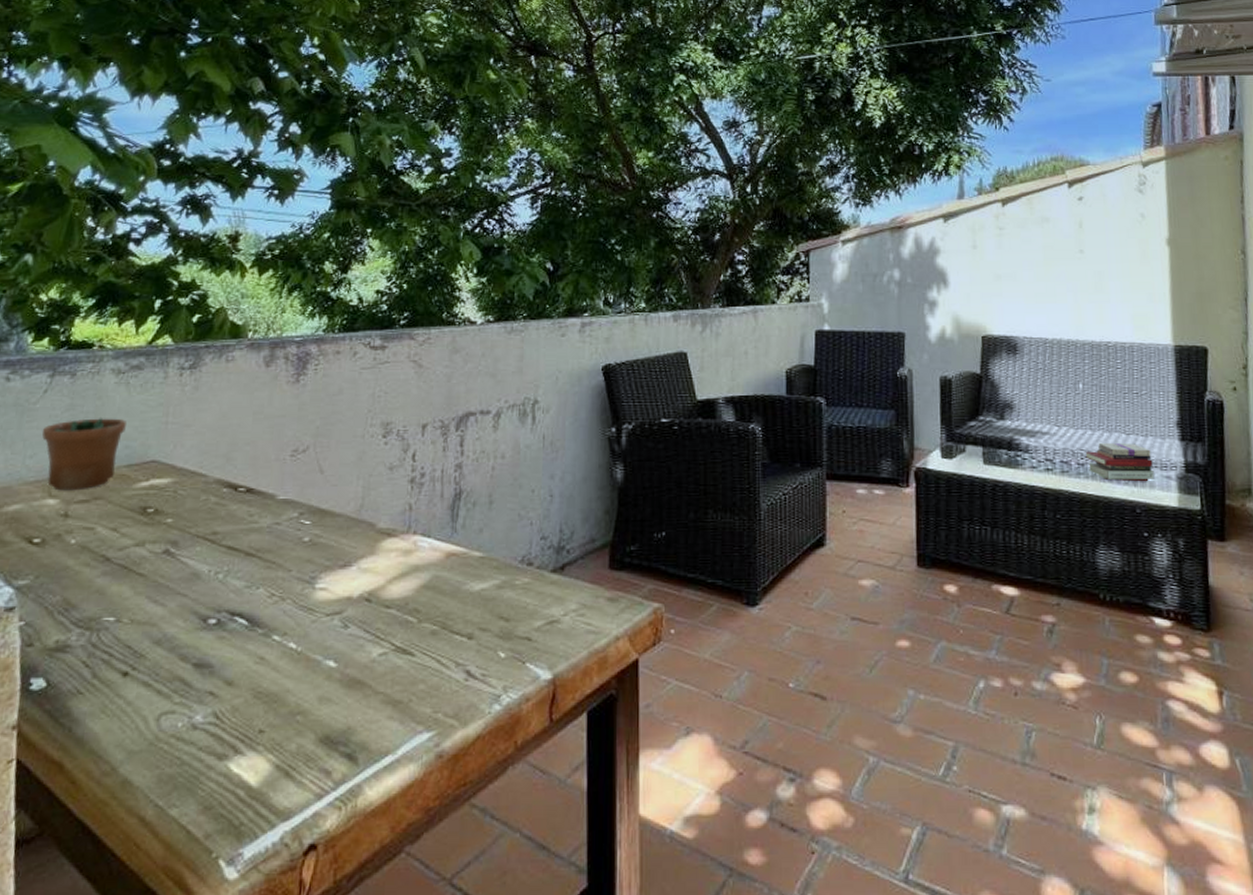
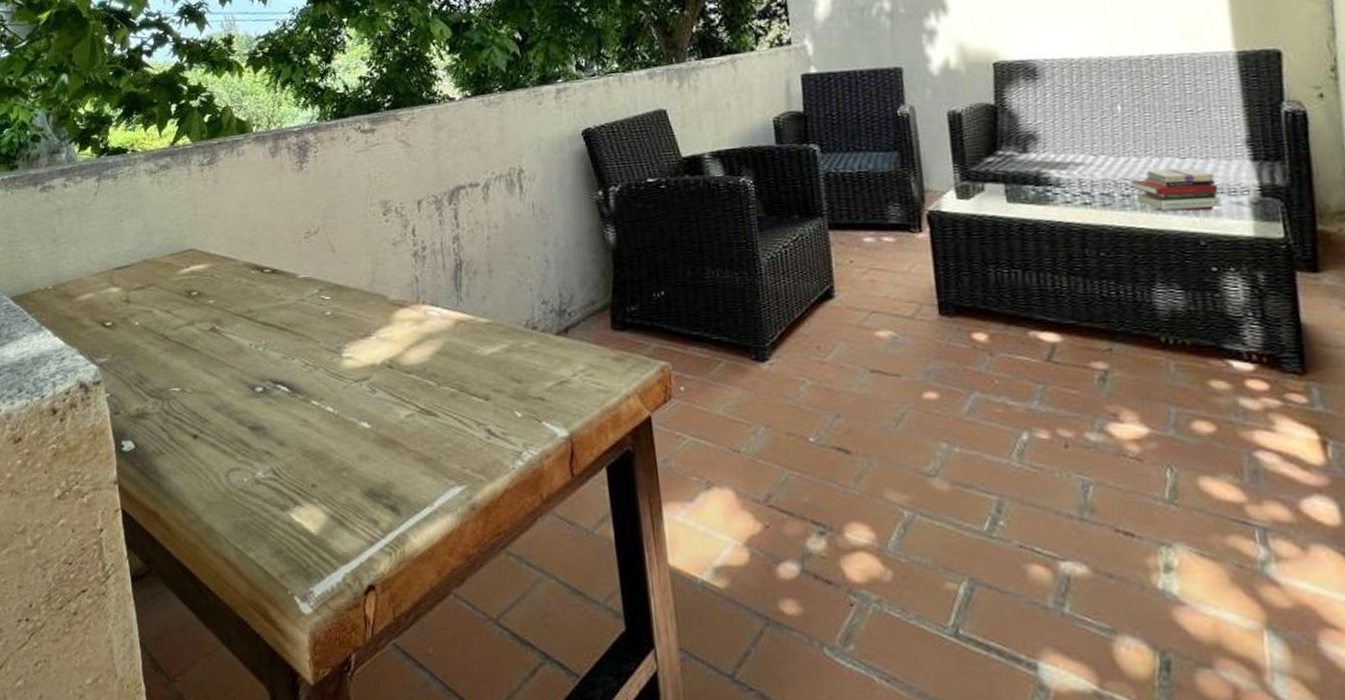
planter: present [42,418,126,491] -> none [98,213,164,280]

